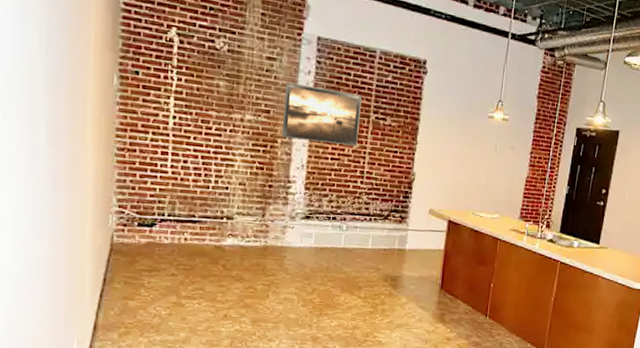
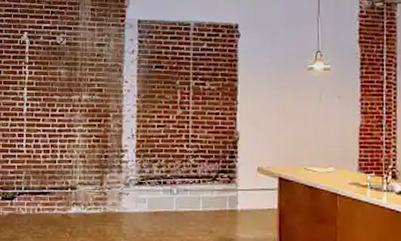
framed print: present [281,82,362,146] -> none [112,62,181,112]

